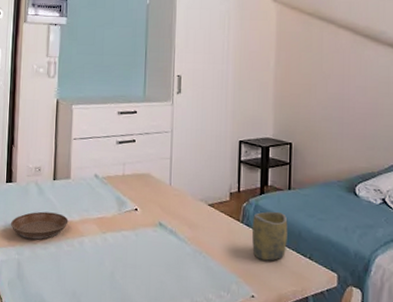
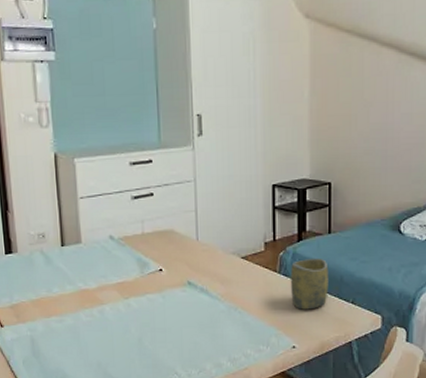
saucer: present [11,211,69,240] -> none [17,282,85,313]

